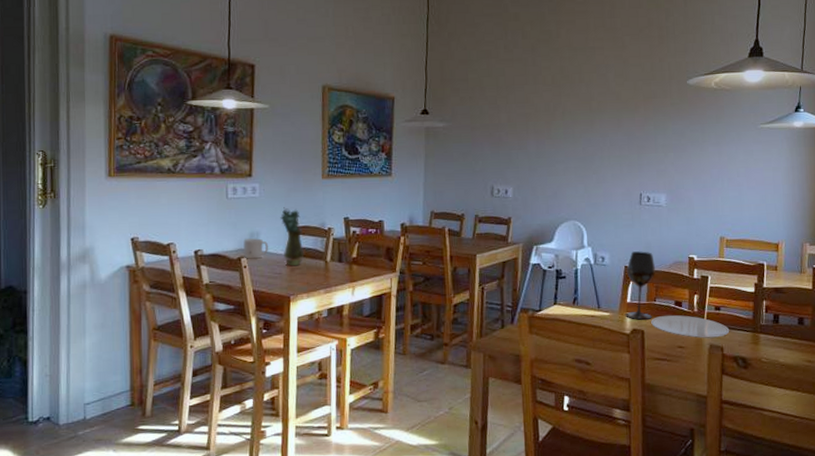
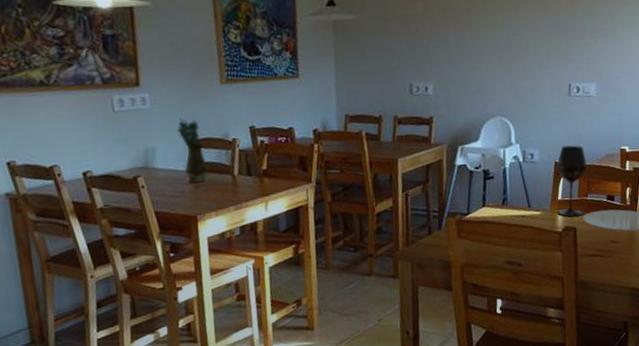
mug: present [243,238,269,259] -> none [137,154,168,178]

